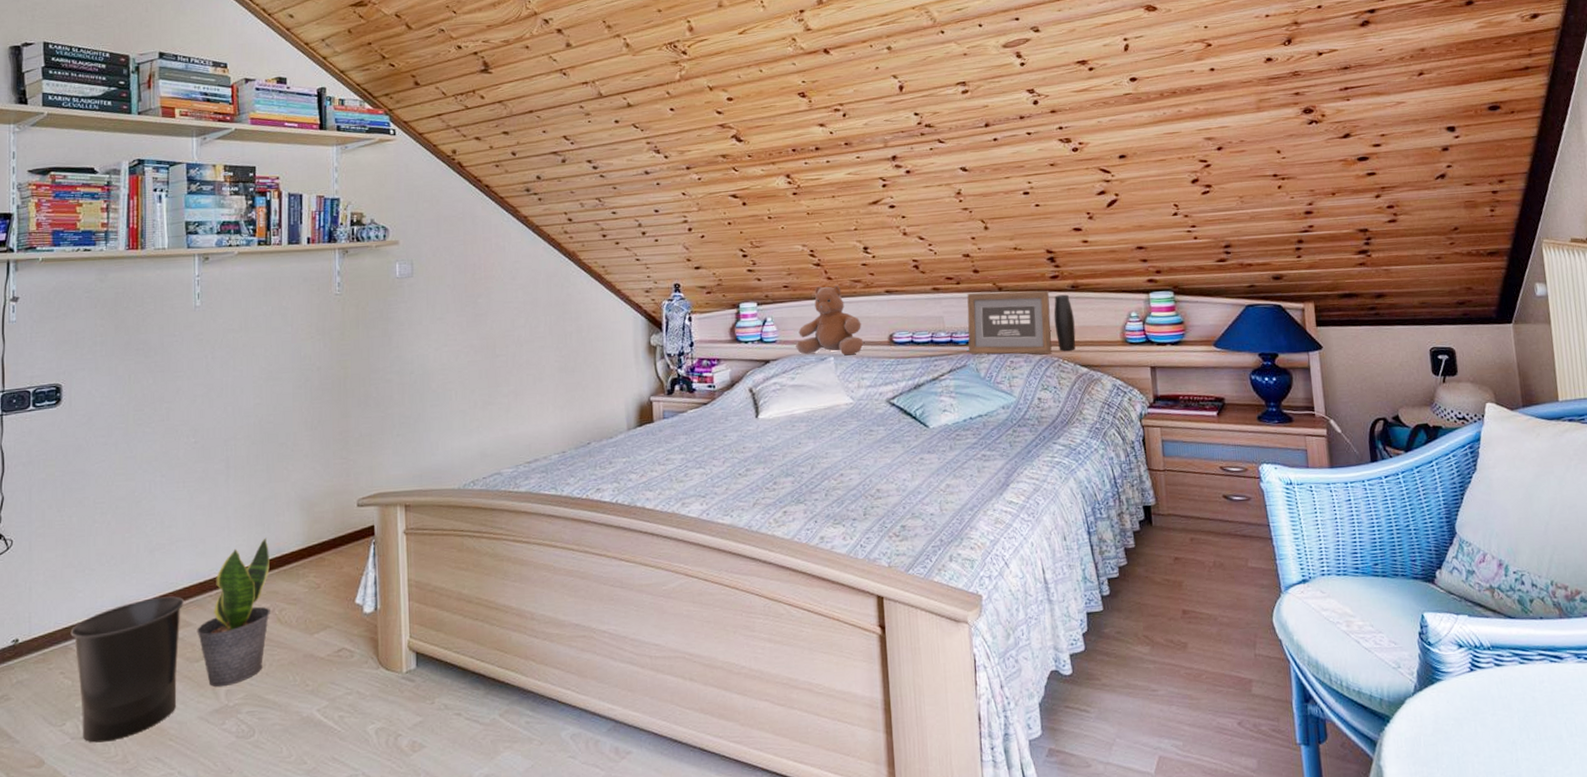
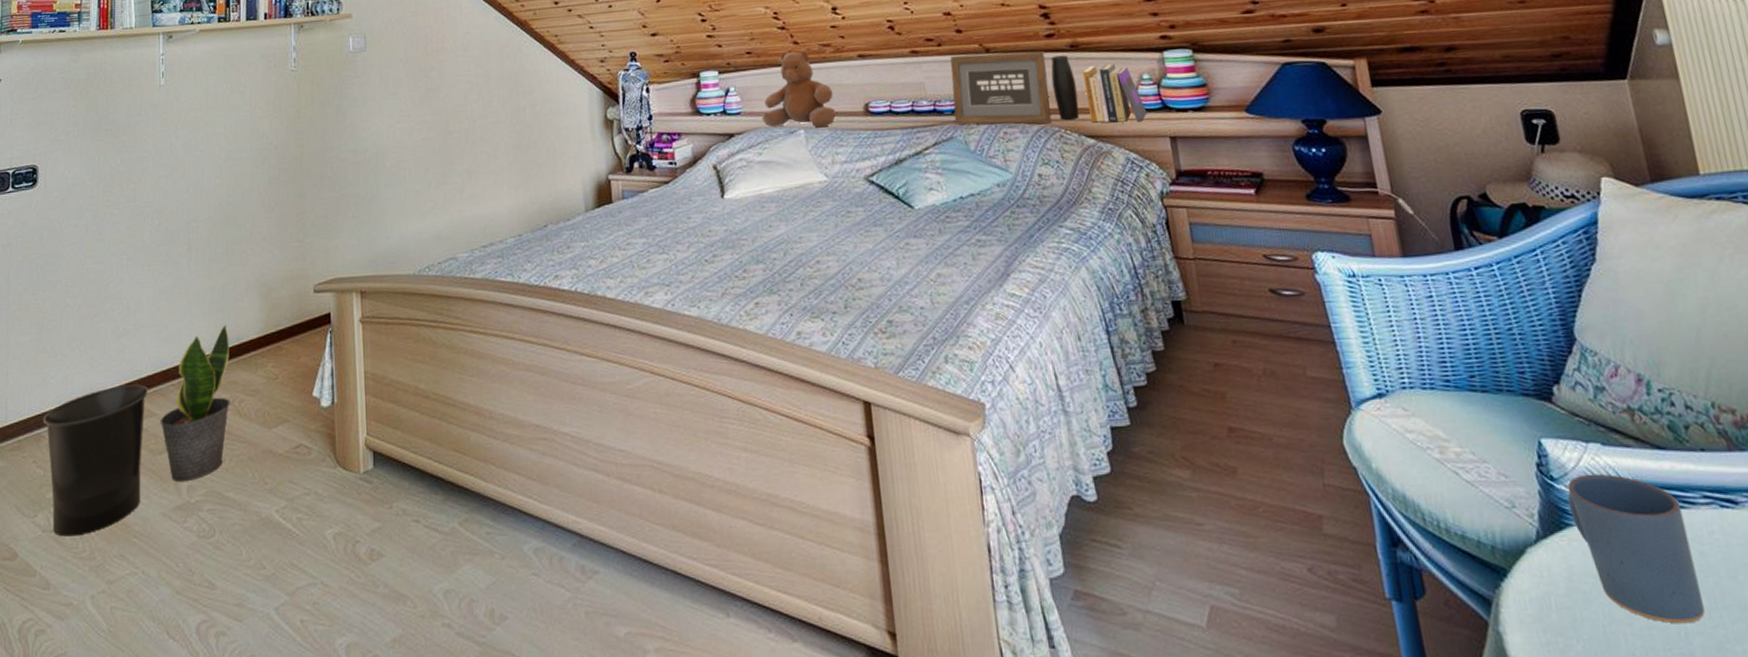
books: none [1080,302,1133,354] -> present [1082,63,1148,123]
mug: none [1439,639,1532,753] -> present [1567,473,1705,624]

